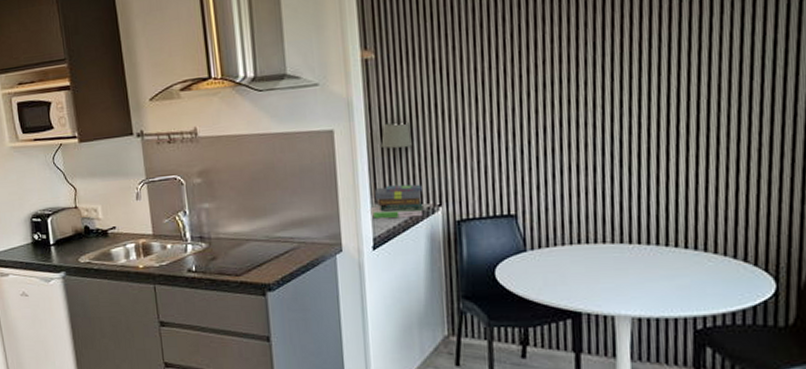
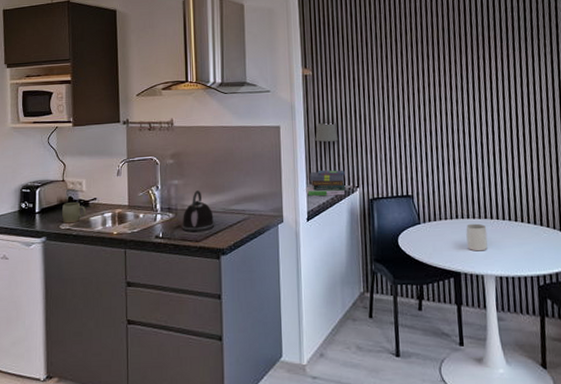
mug: none [78,231,105,257] -> present [62,201,85,224]
kettle: none [217,215,257,265] -> present [182,190,215,233]
mug: none [591,249,624,286] -> present [466,223,488,252]

